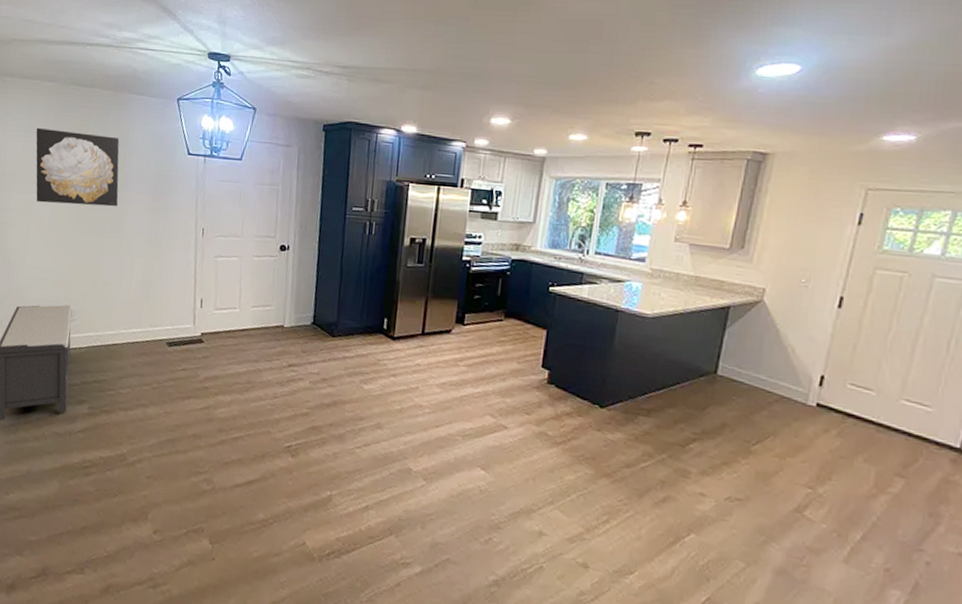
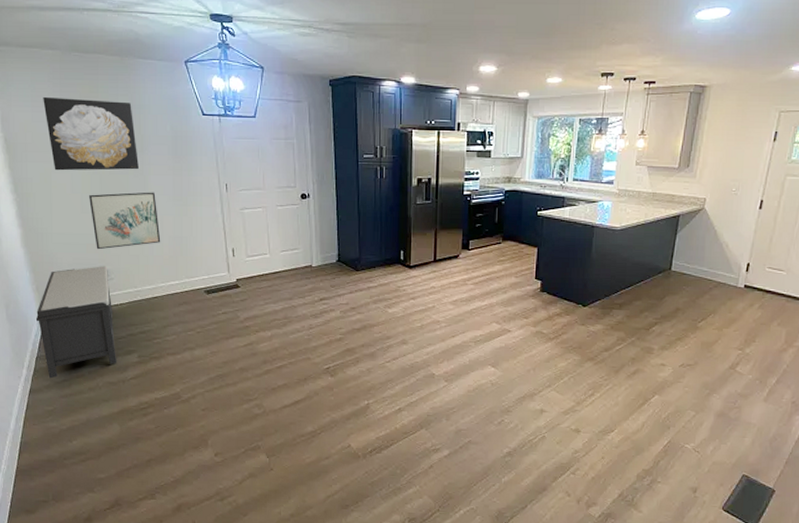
wall art: none [64,229,130,288] -> present [89,192,161,250]

